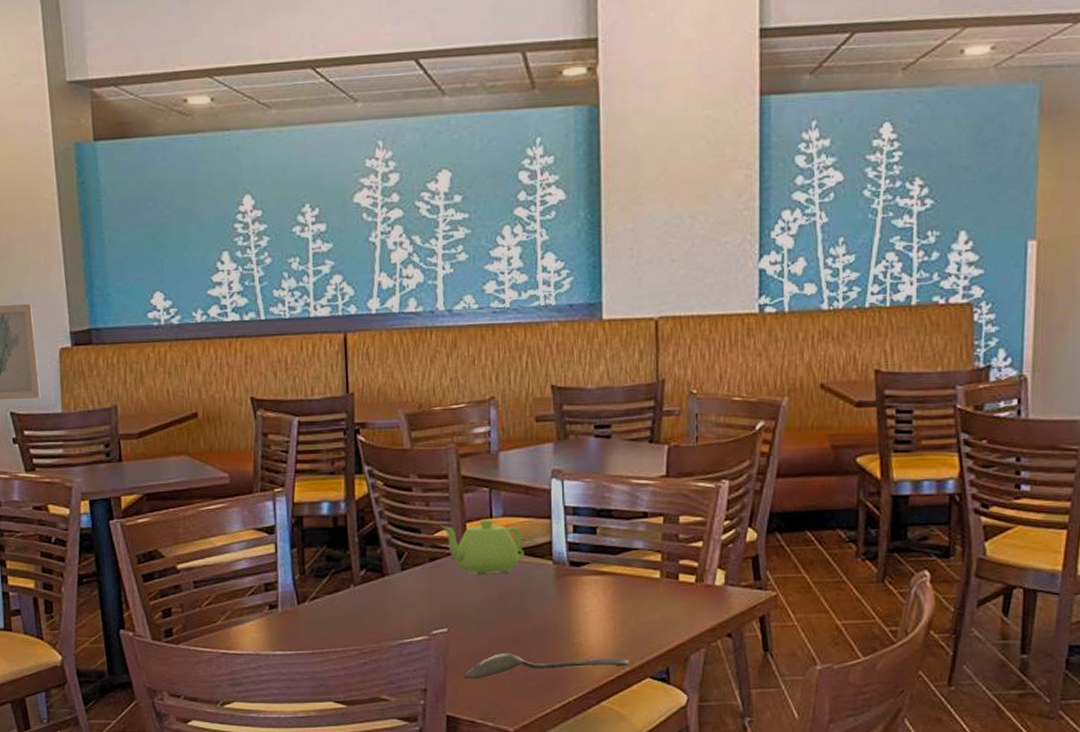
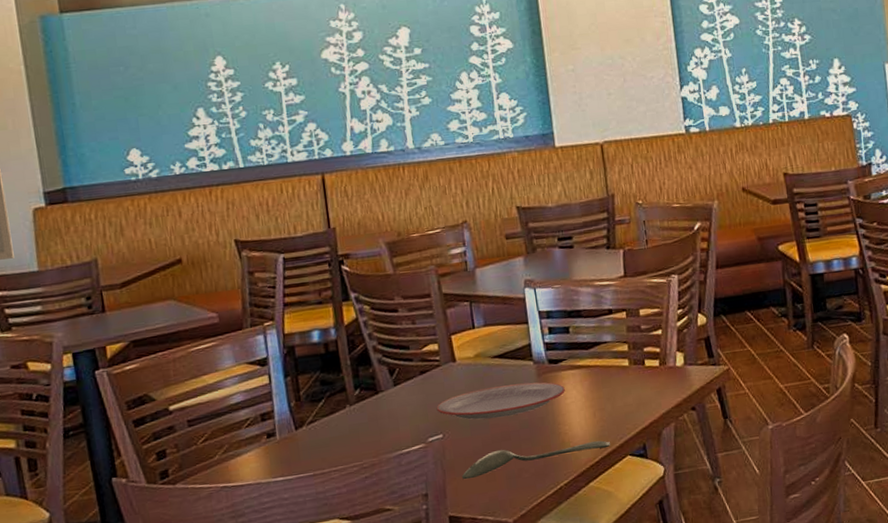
teapot: present [441,518,524,576] -> none [427,329,507,382]
plate: none [443,584,585,619] -> present [436,382,565,420]

